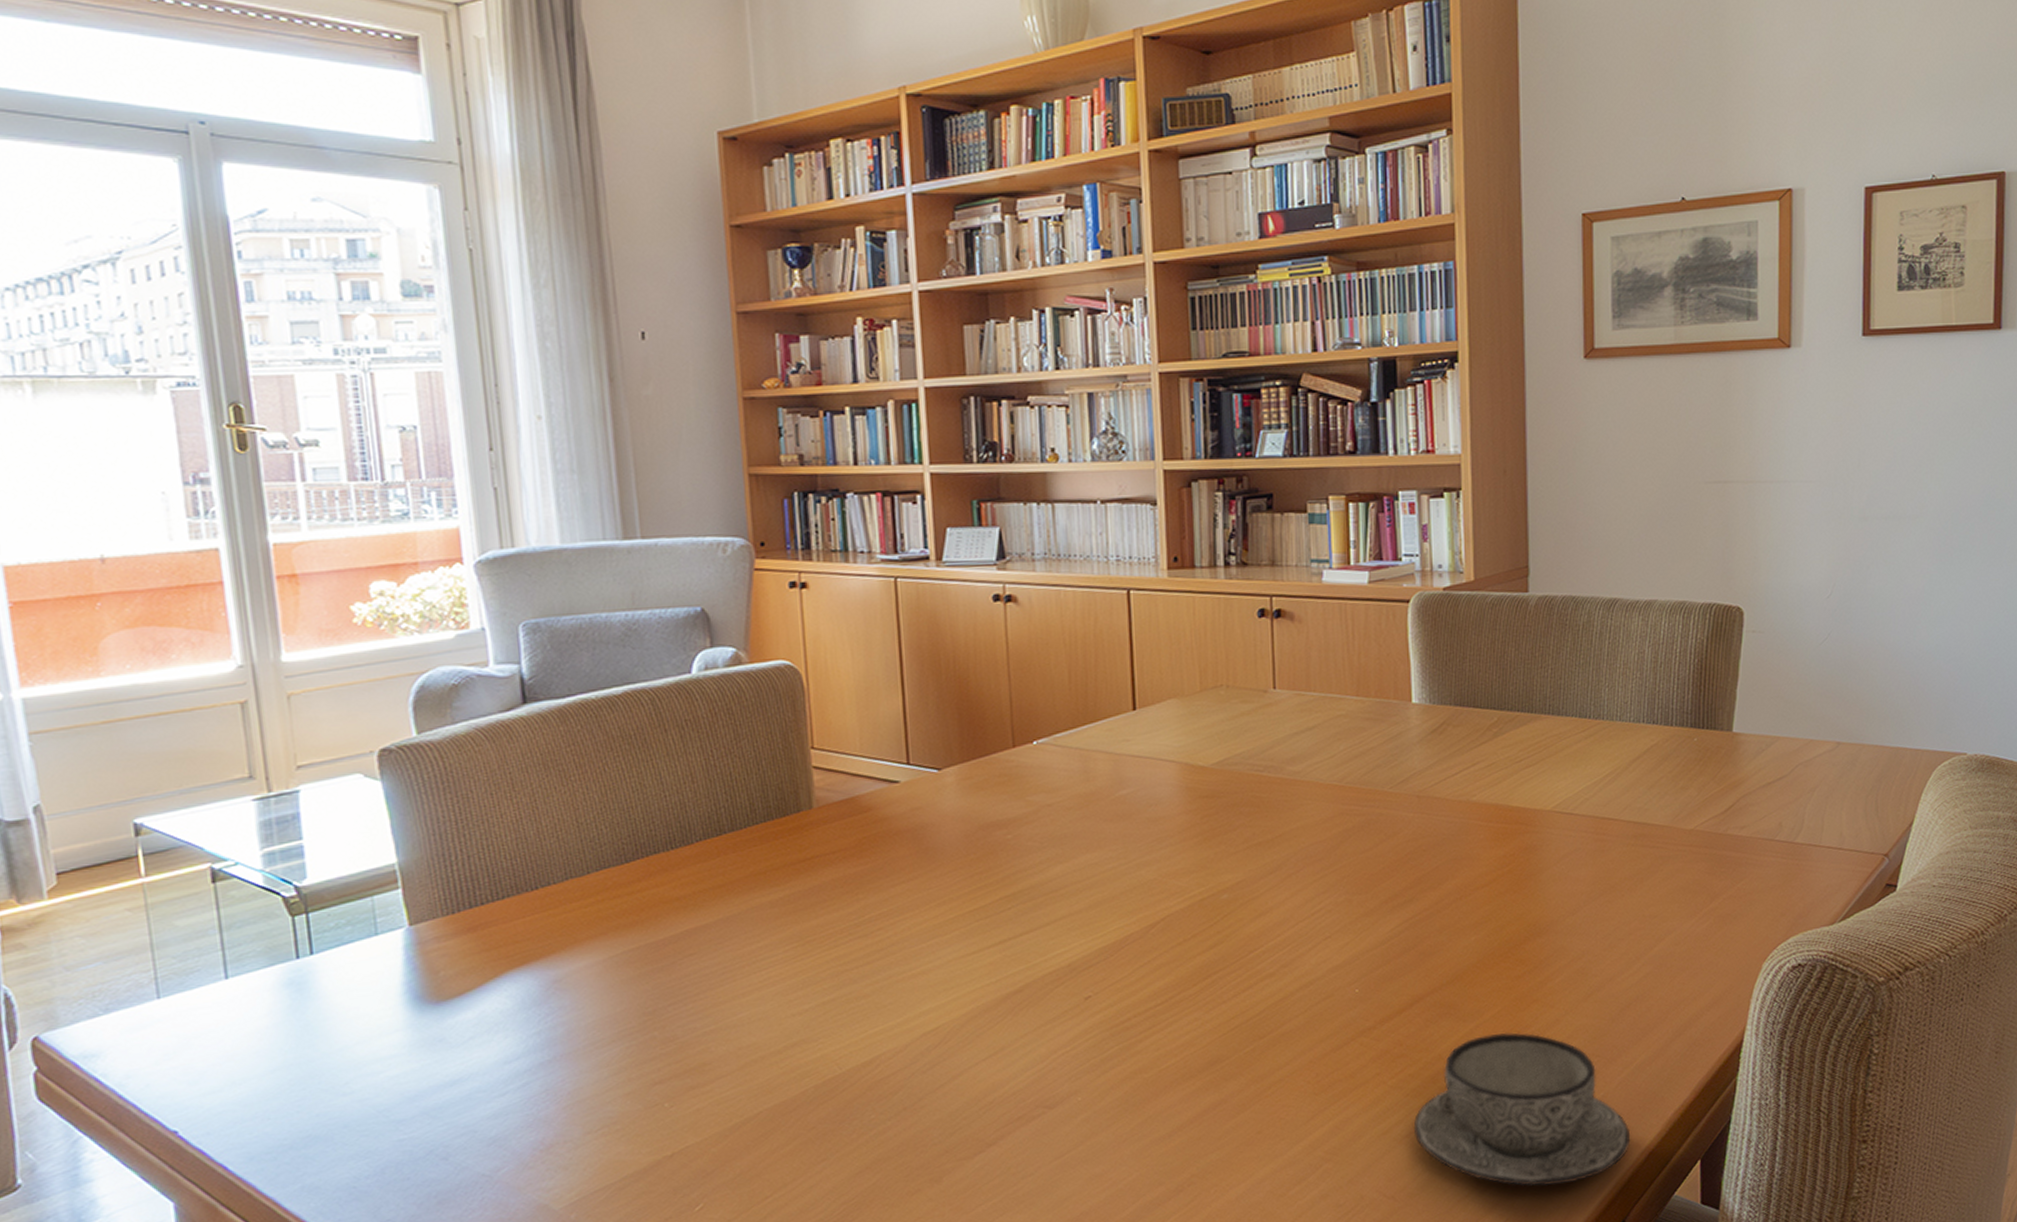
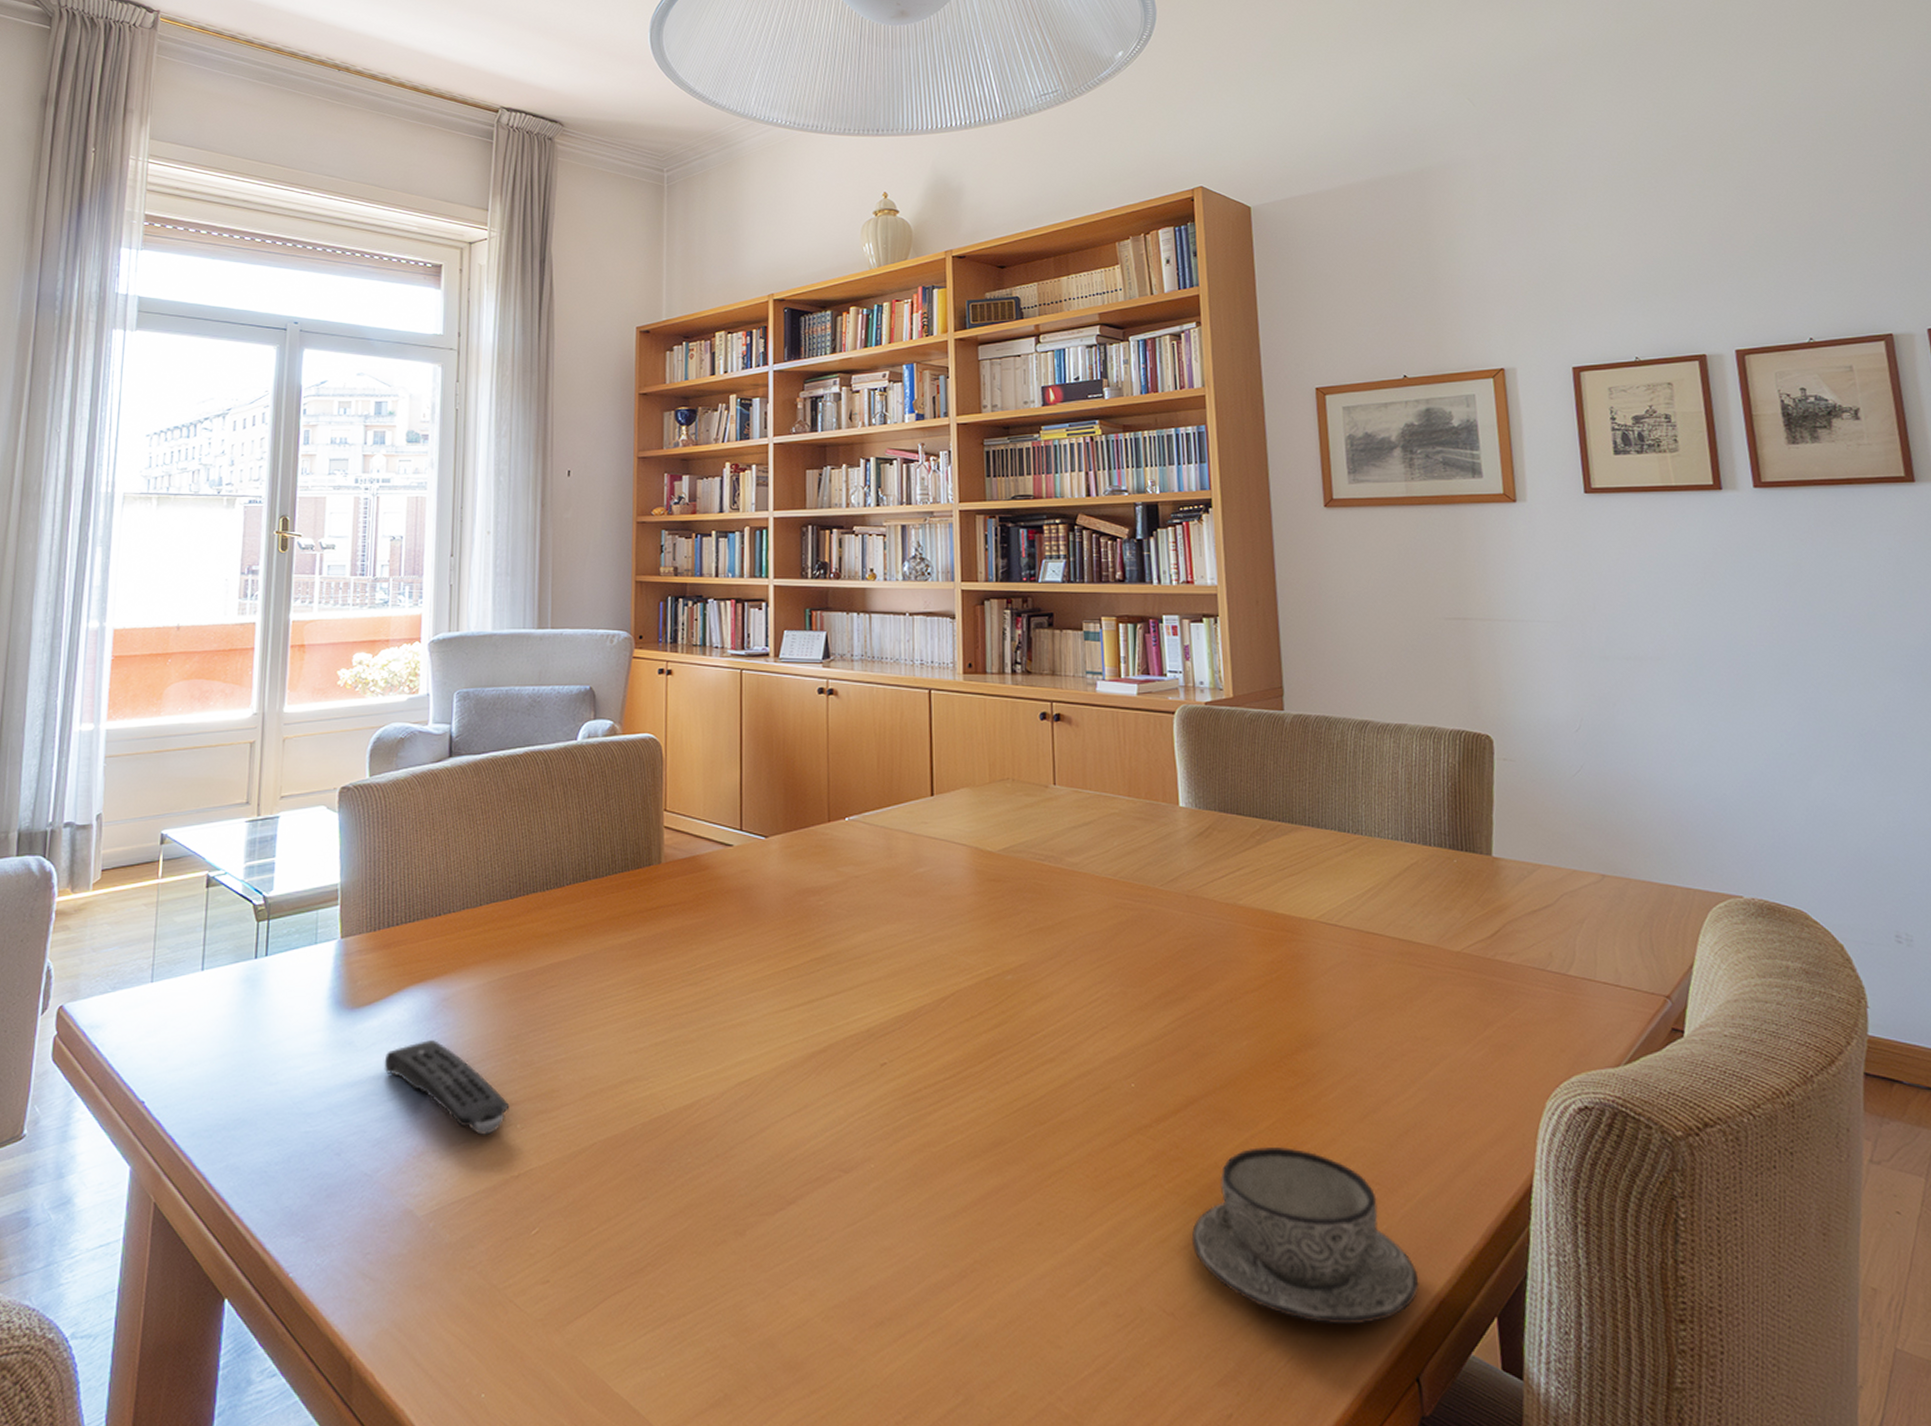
remote control: none [488,1025,653,1119] -> present [384,1039,510,1135]

